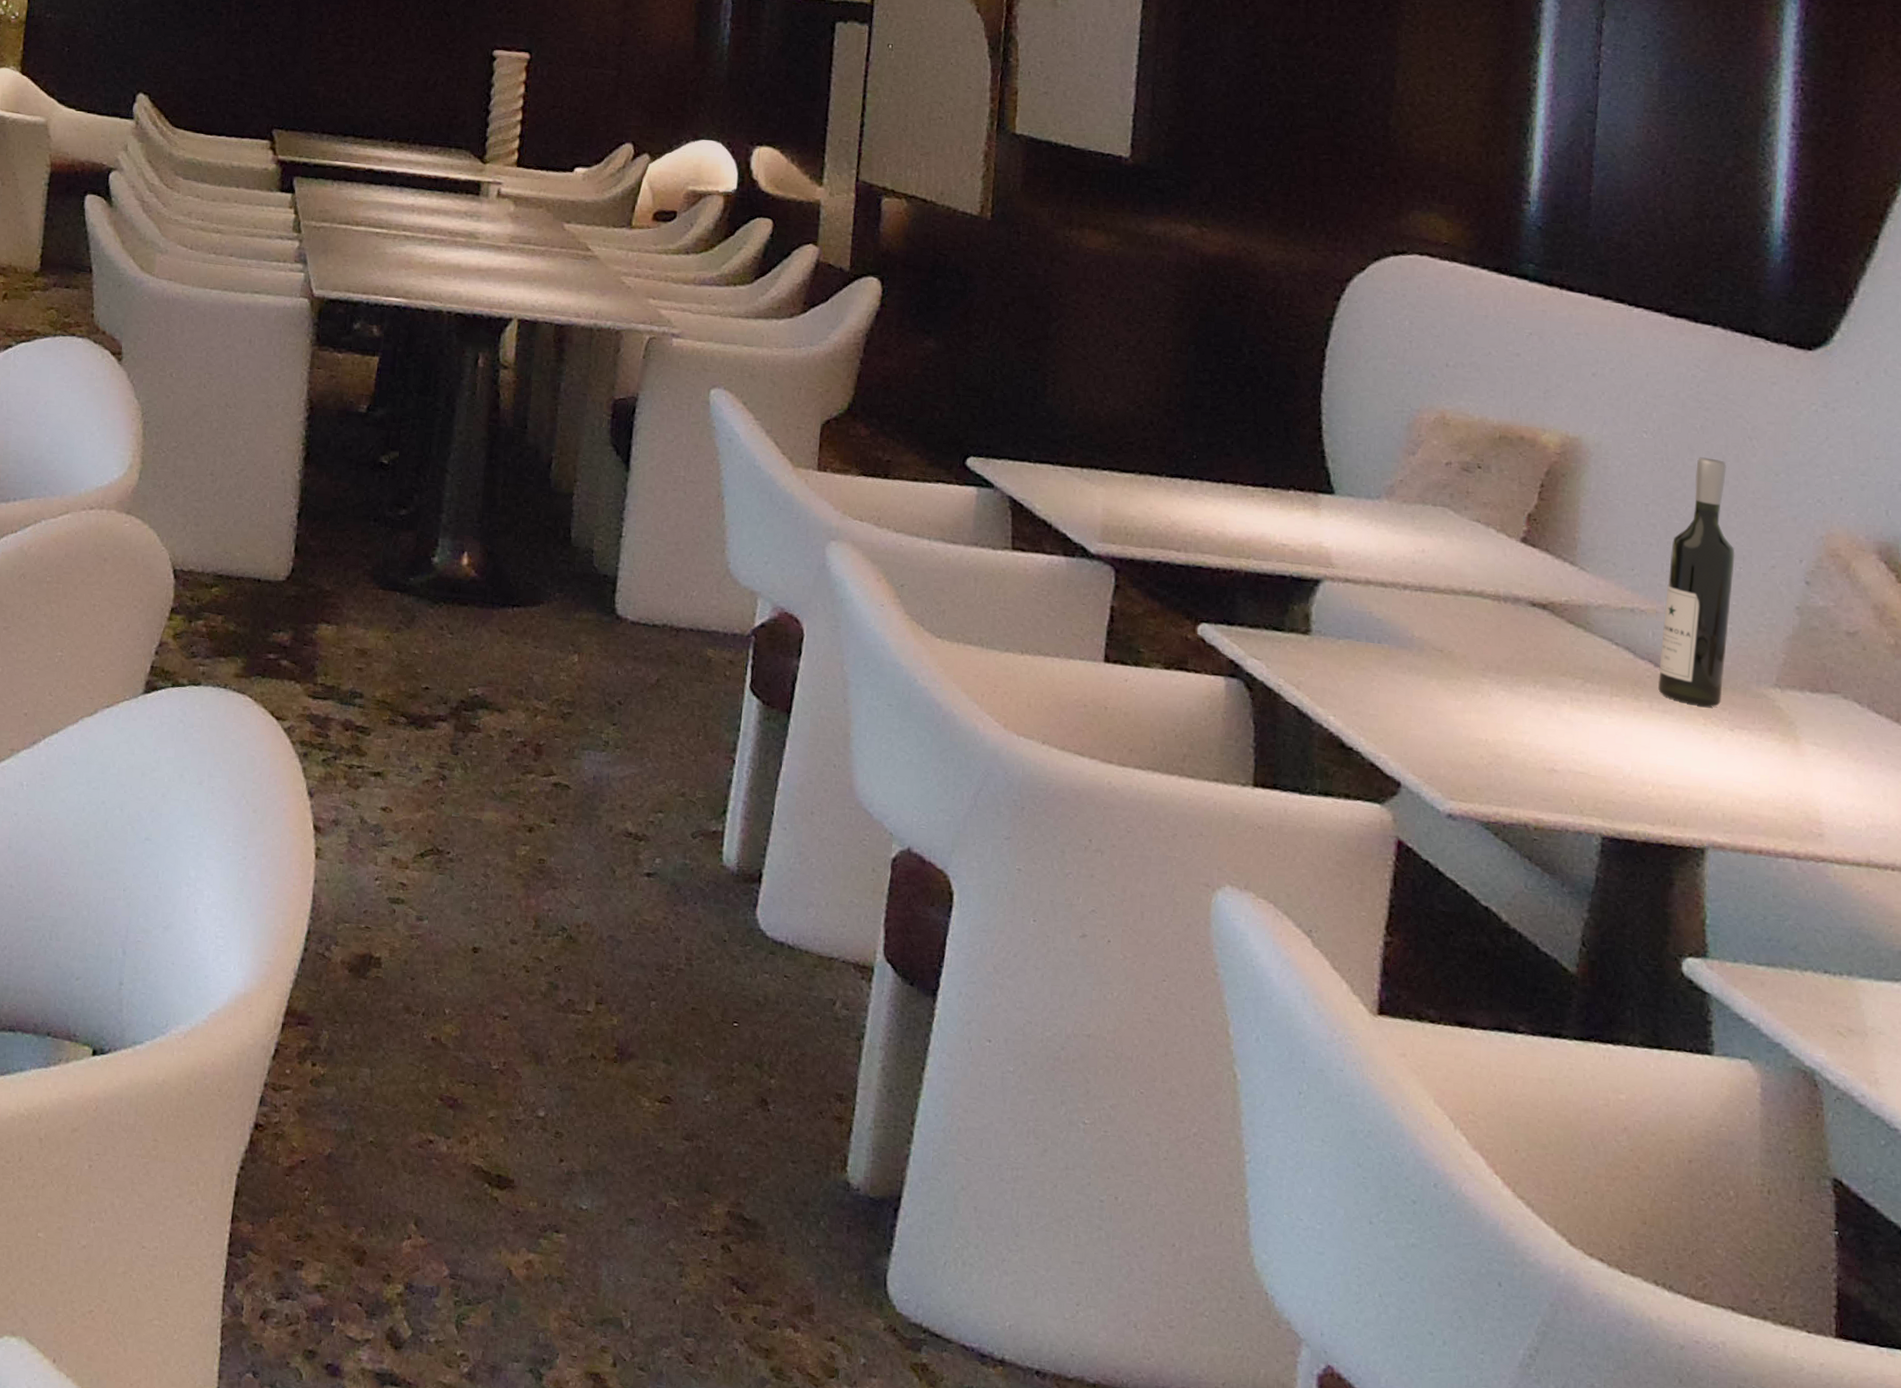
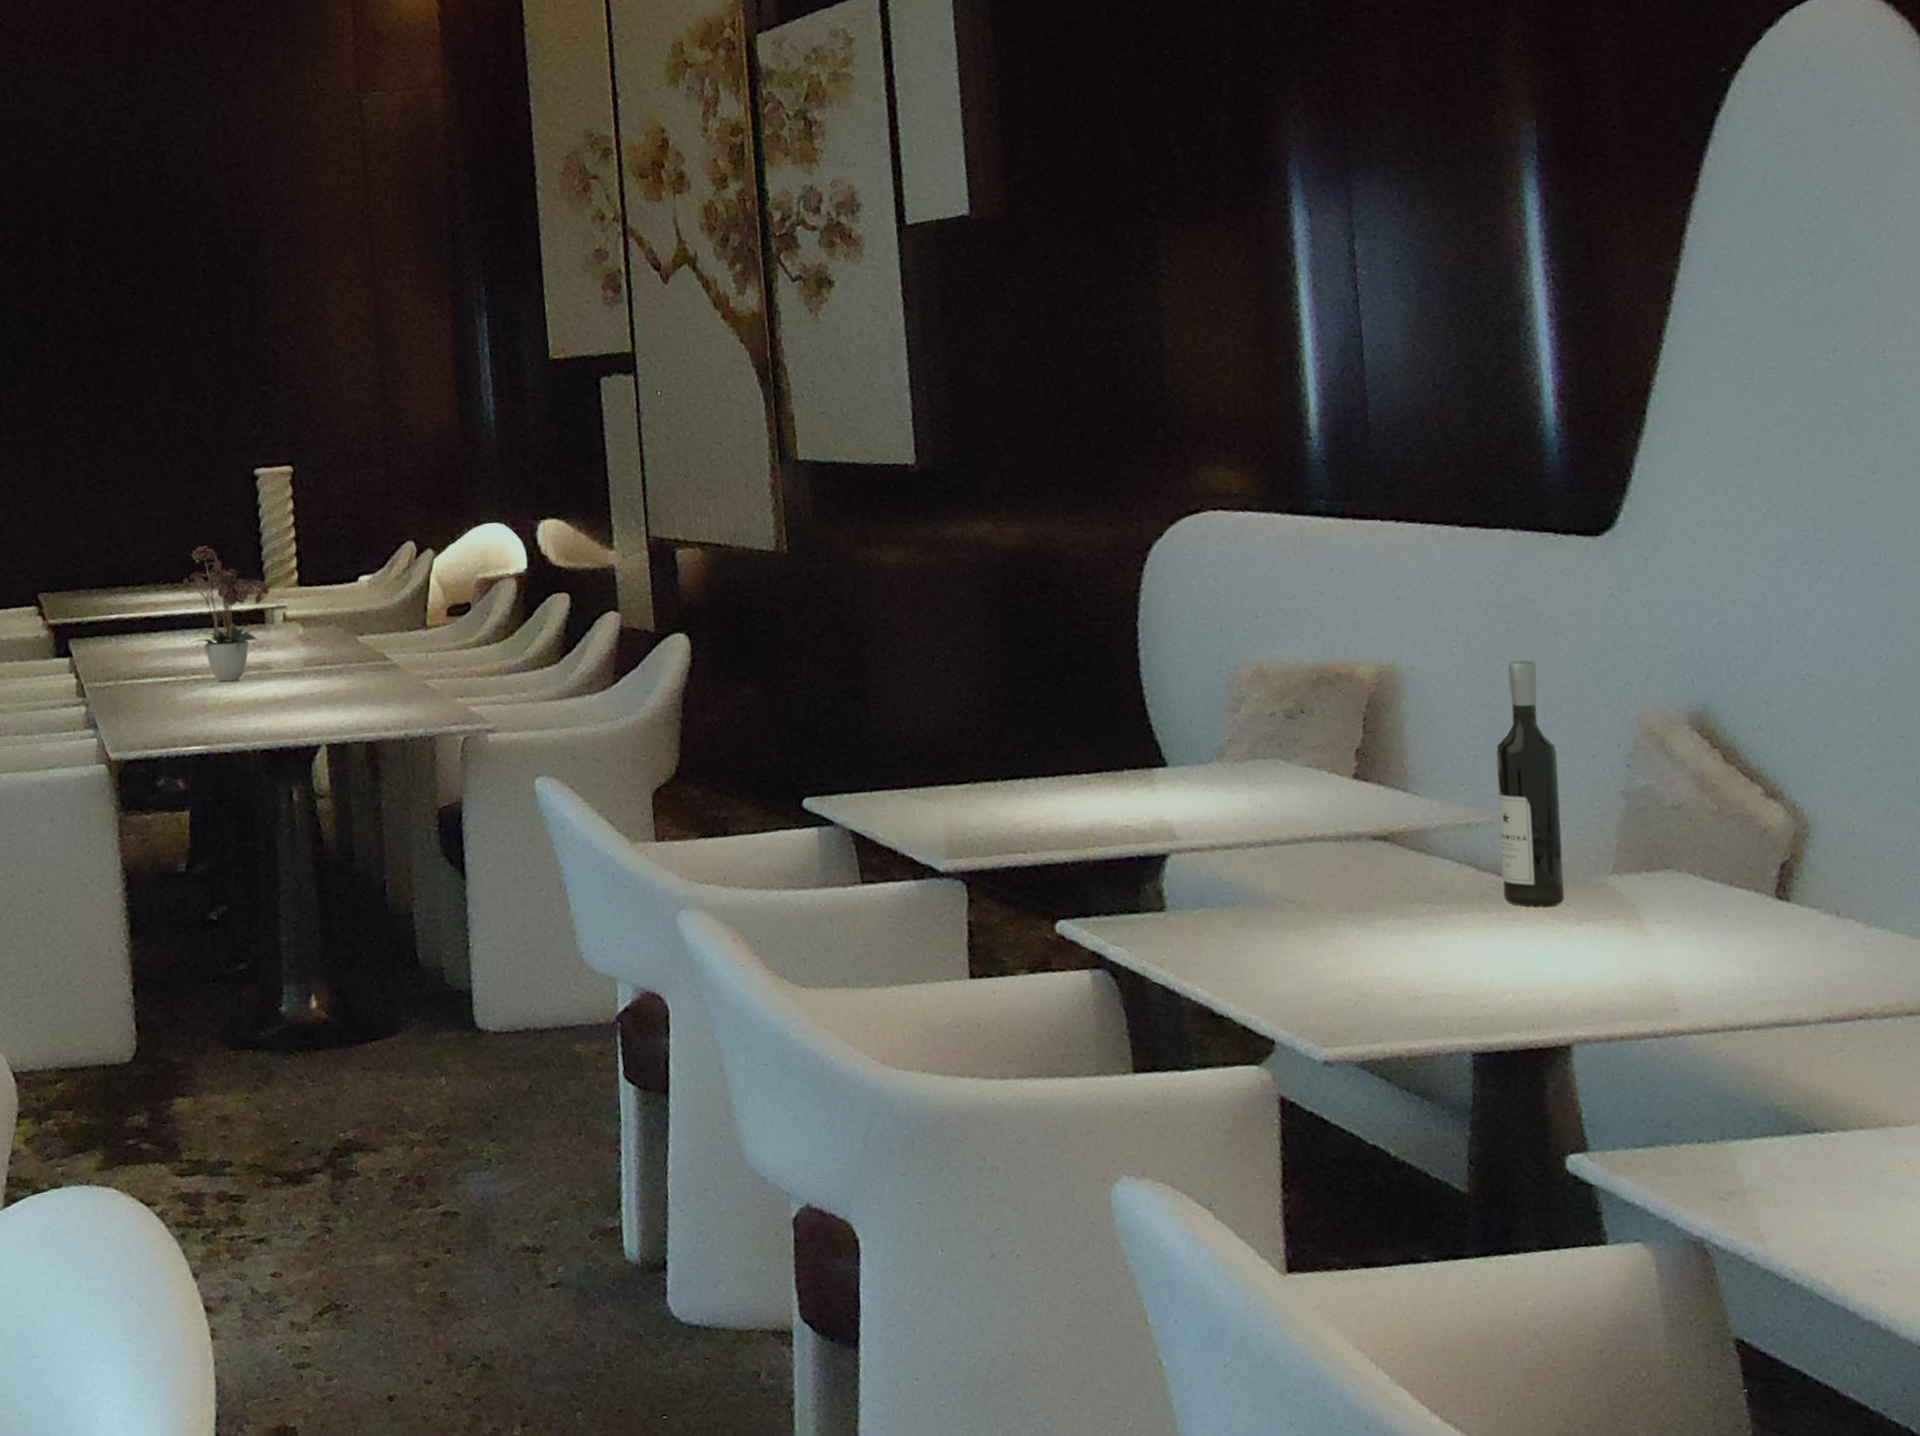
flower arrangement: none [407,112,490,244] -> present [182,546,270,682]

